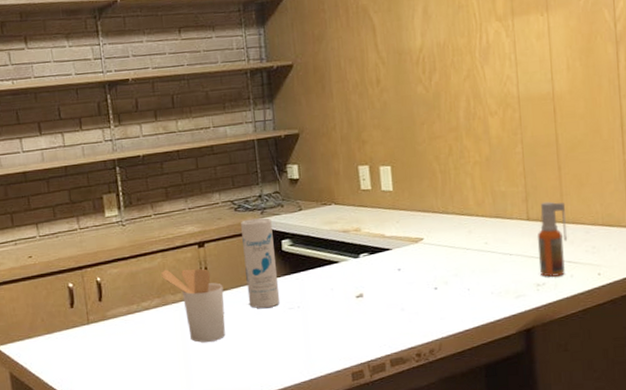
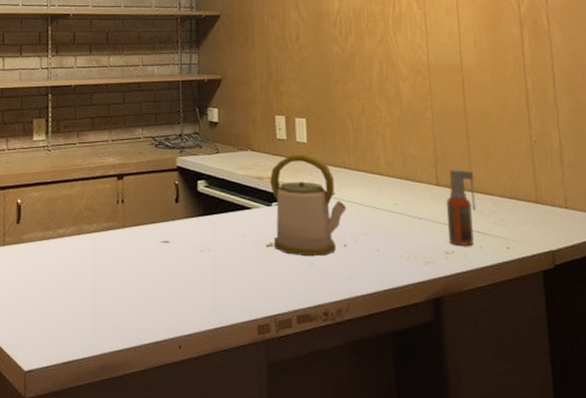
utensil holder: present [160,268,226,343] -> none [78,198,138,277]
canister: present [241,218,280,308] -> none [160,157,192,247]
kettle: none [356,201,436,303] -> present [270,153,347,256]

